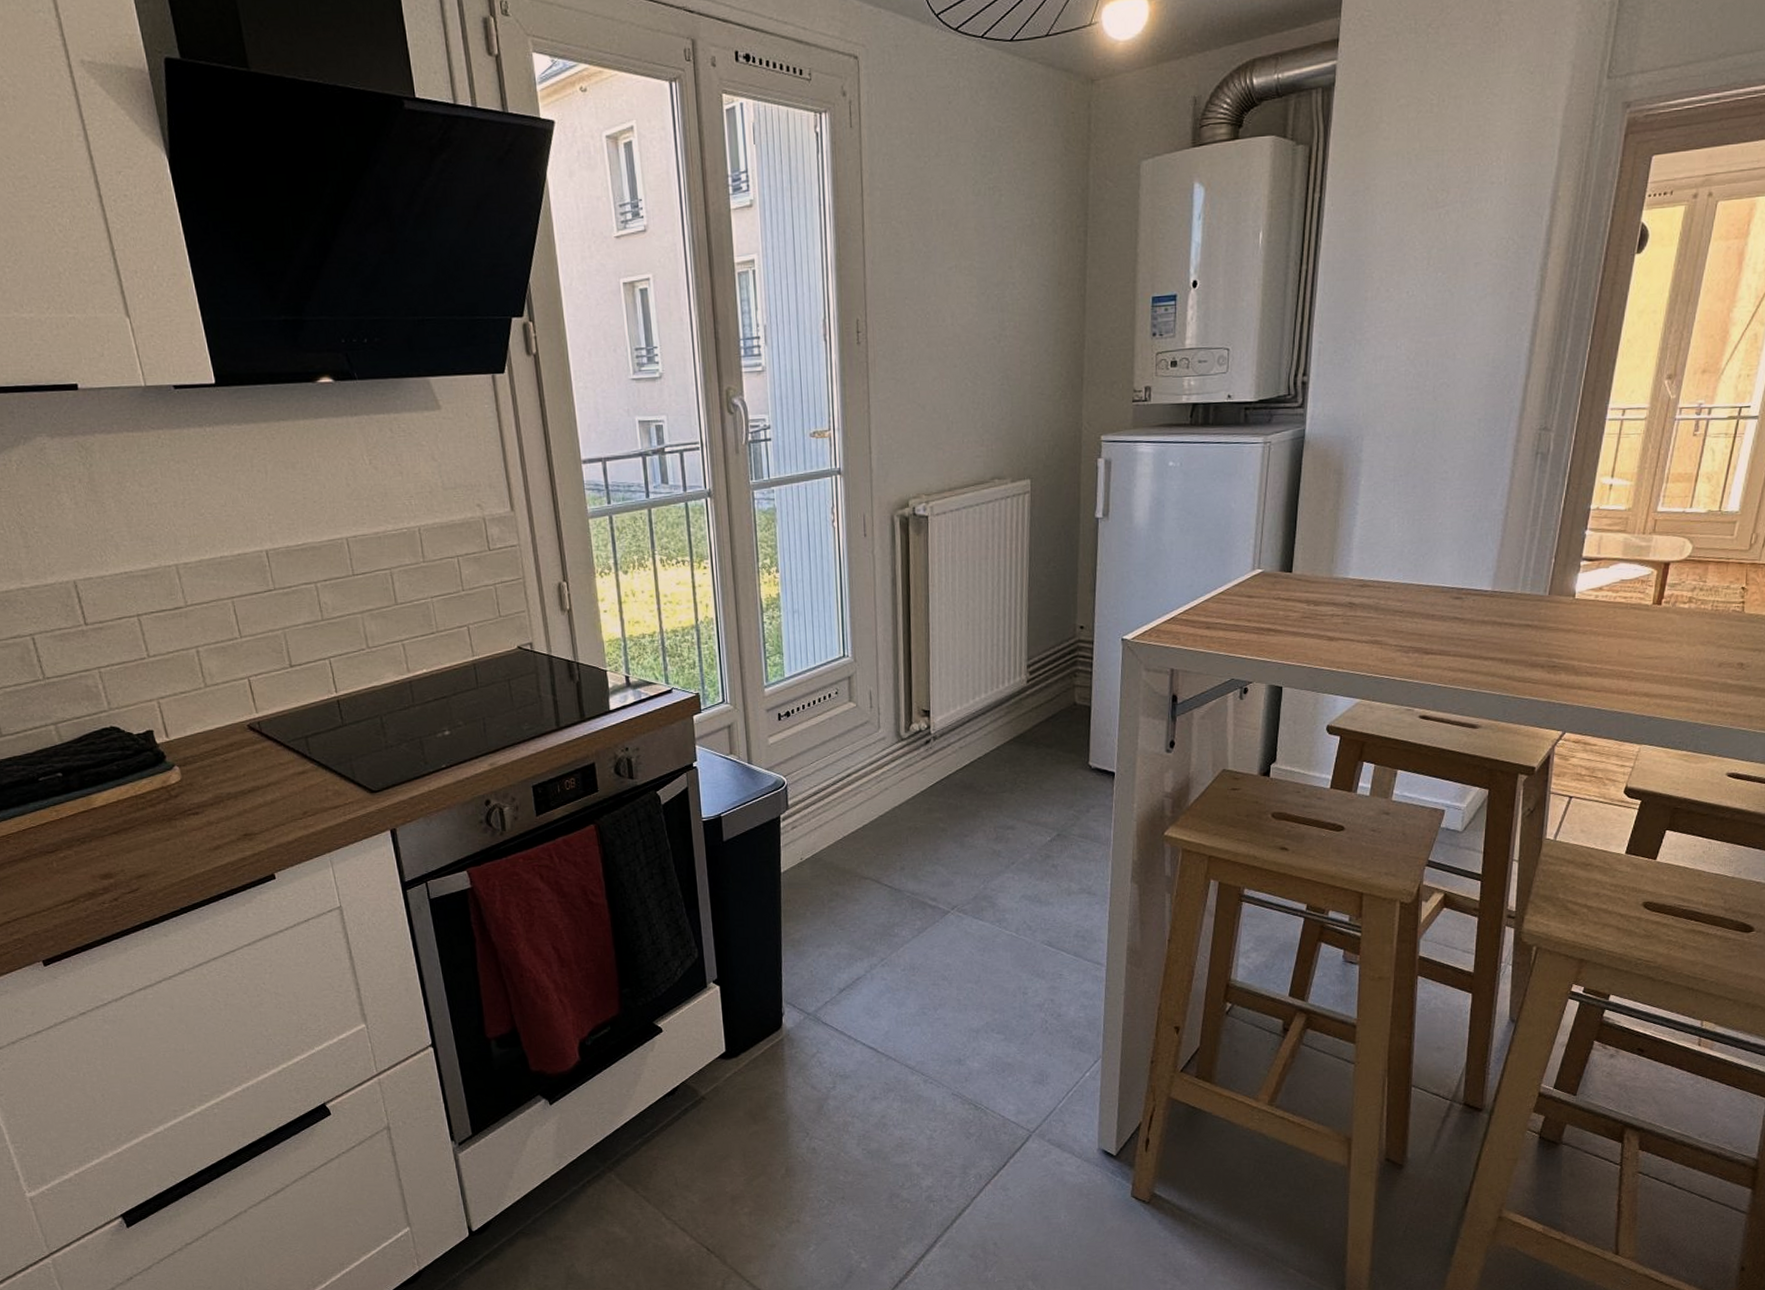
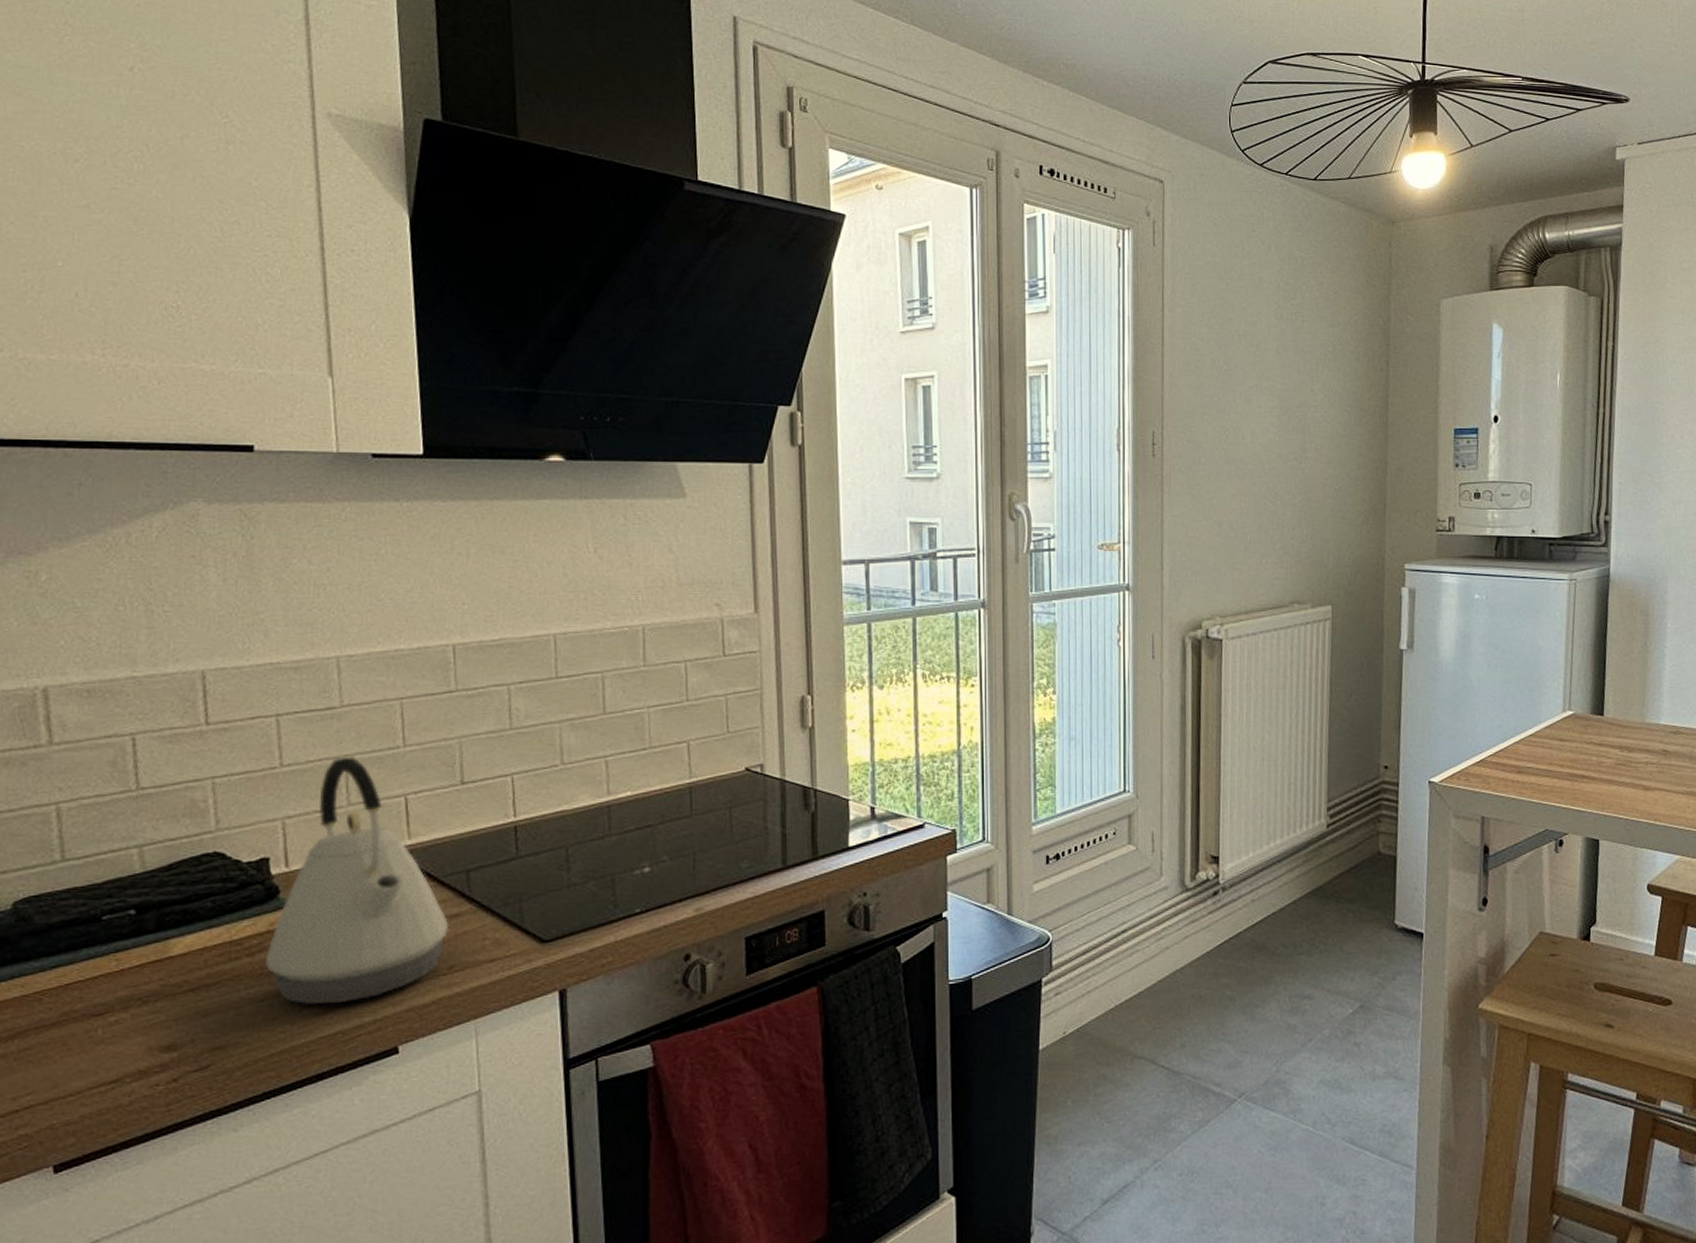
kettle: none [163,647,299,843] -> present [264,756,449,1005]

